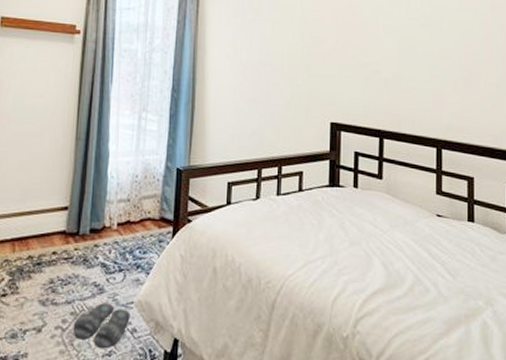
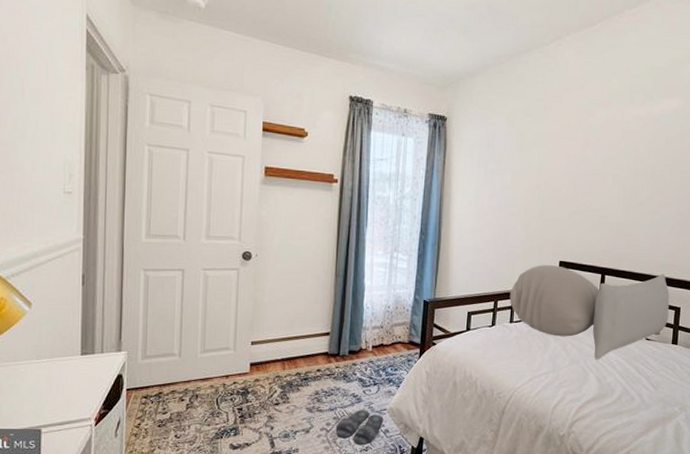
cushion: none [275,127,379,213] -> present [509,265,600,337]
pillow: none [374,137,461,241] -> present [593,273,670,360]

